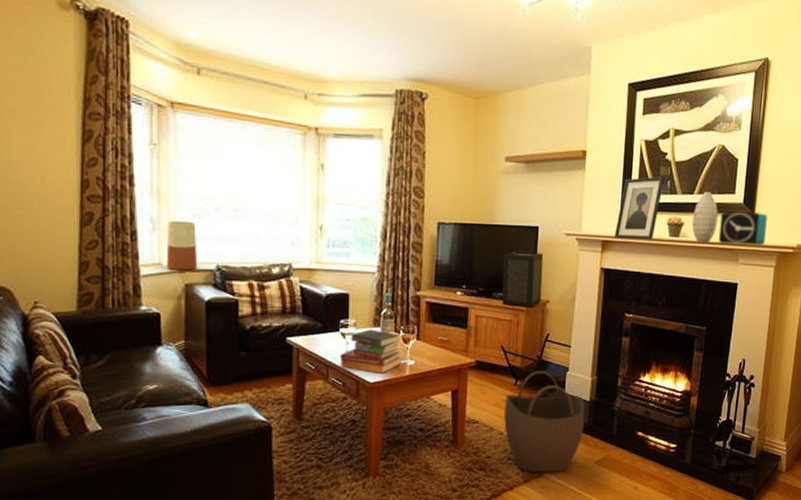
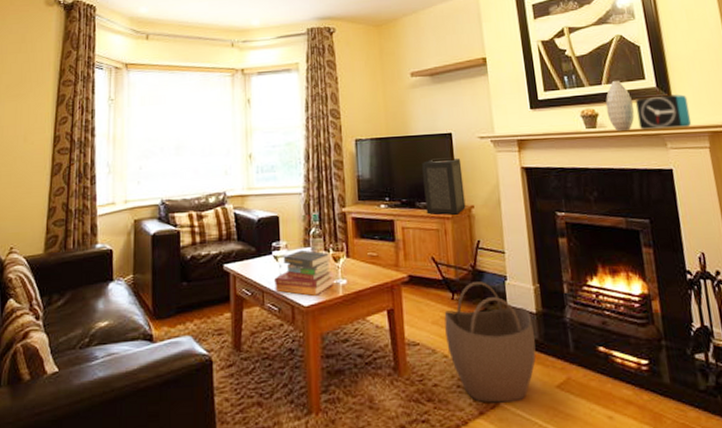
vase: present [166,220,198,271] -> none [119,162,145,208]
picture frame: present [614,176,664,240] -> none [528,71,570,136]

